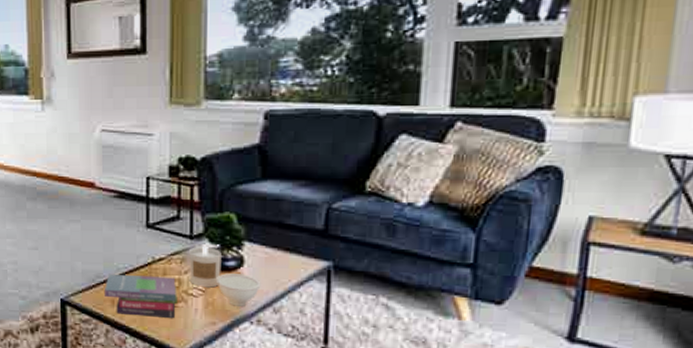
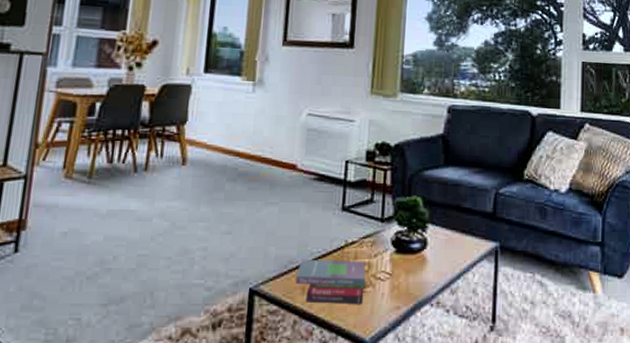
candle: present [189,245,222,288] -> none [378,228,408,271]
bowl: present [217,273,261,307] -> none [403,256,441,289]

